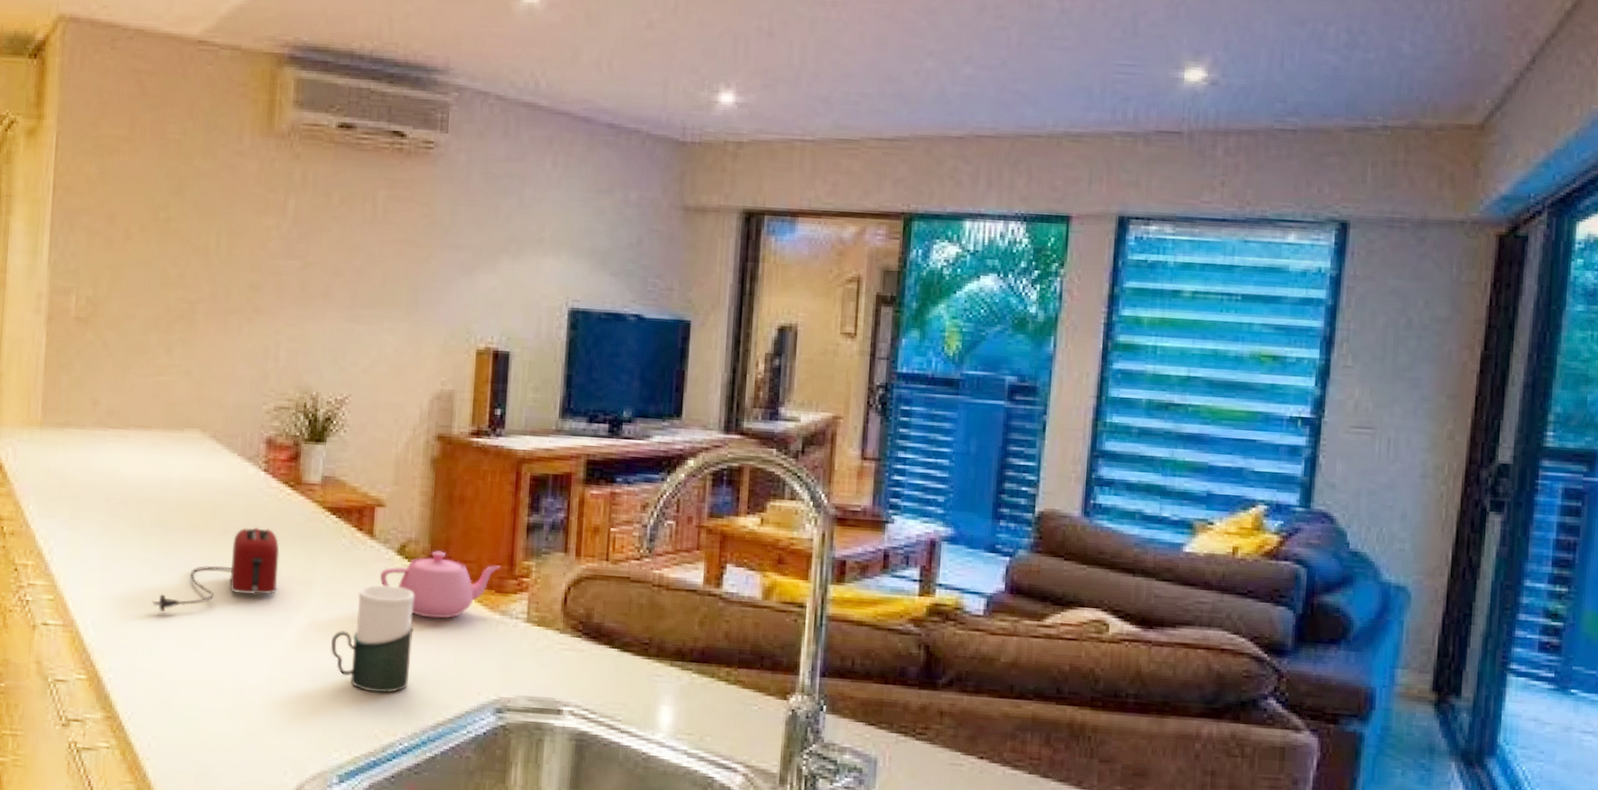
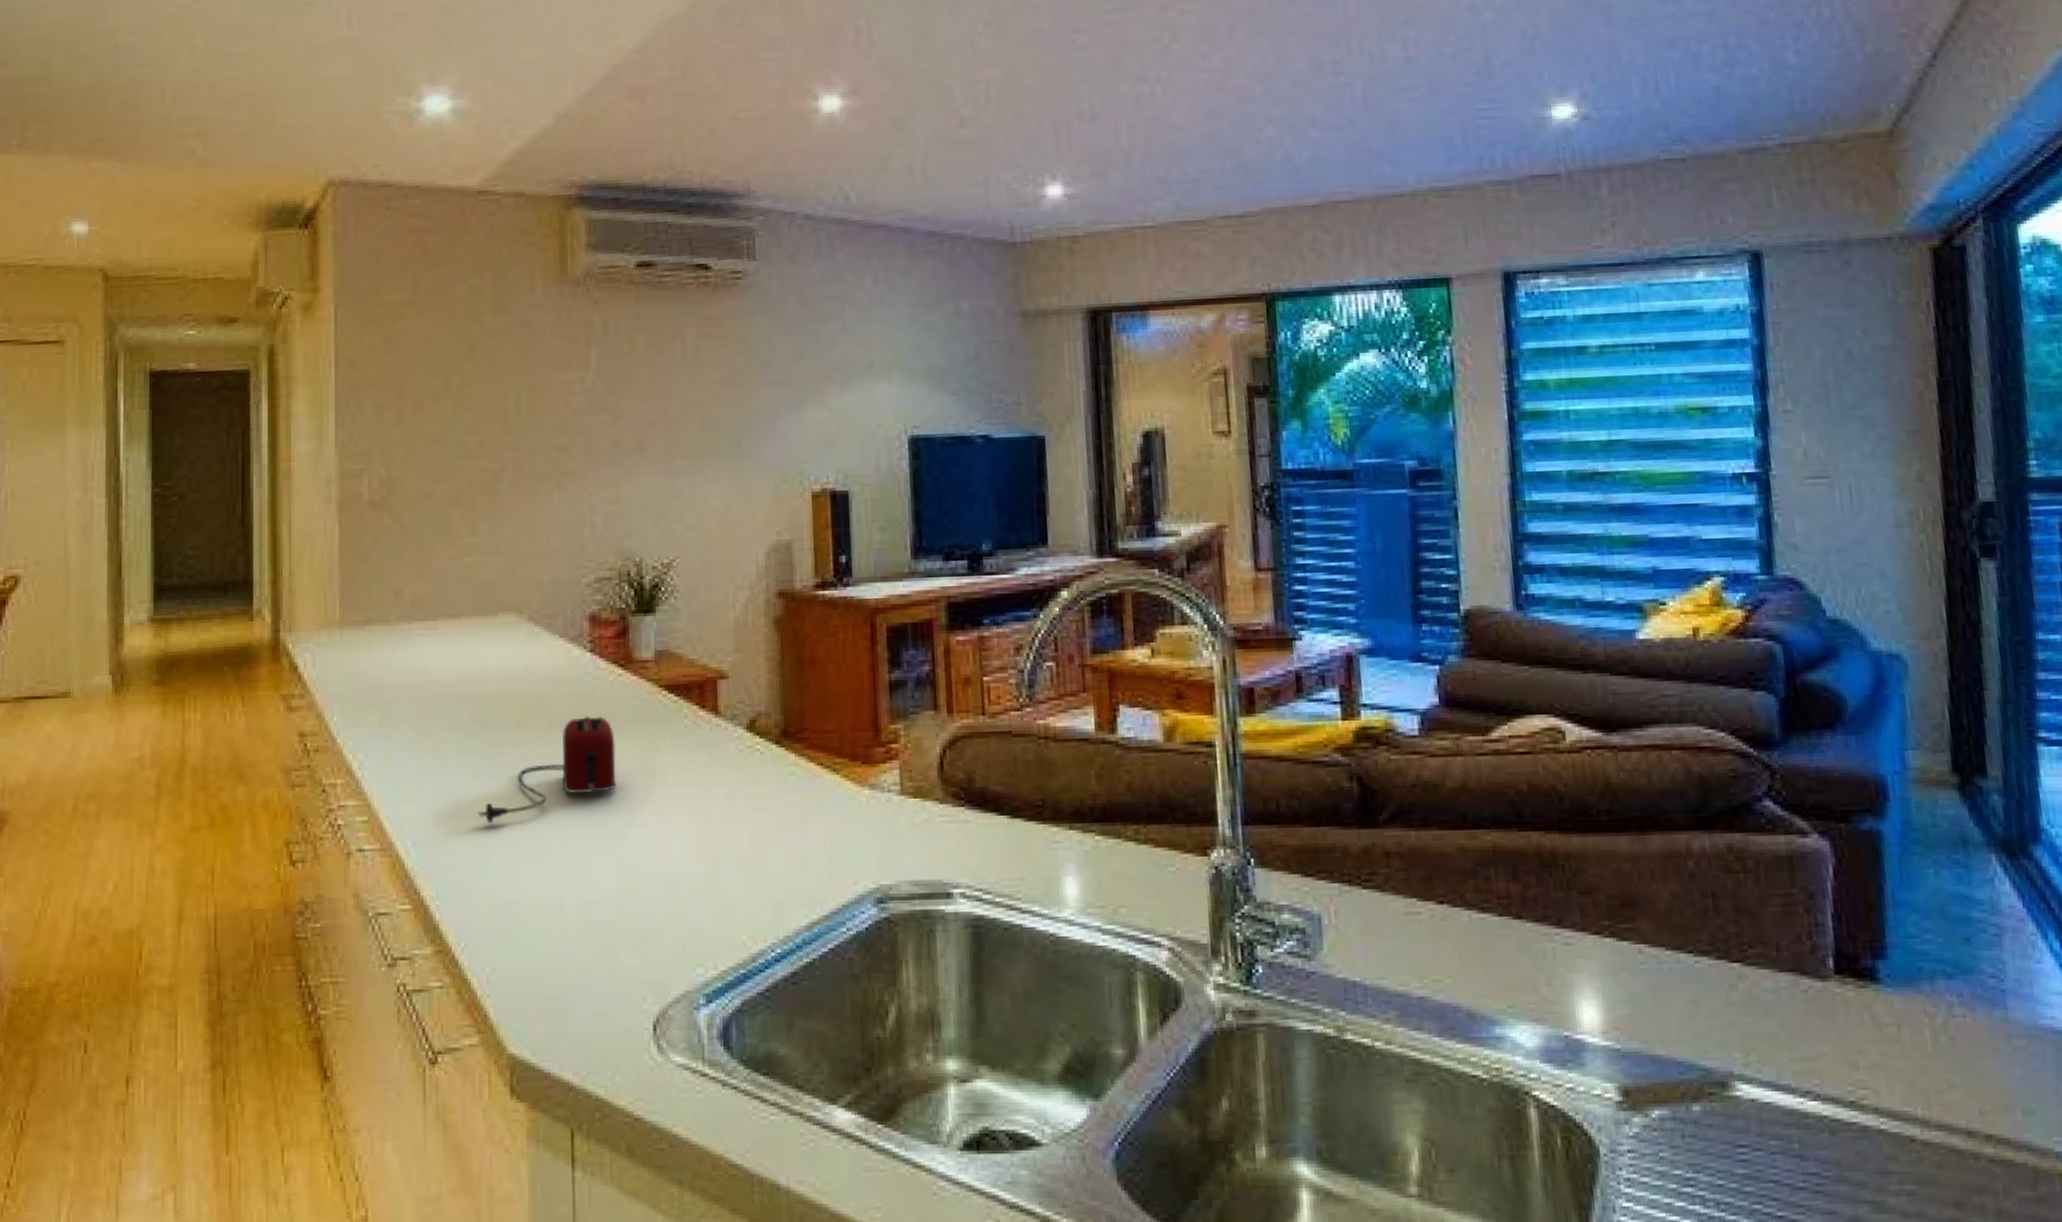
cup: present [331,585,415,693] -> none [683,768,774,893]
teapot: present [379,551,501,619] -> none [729,723,865,801]

